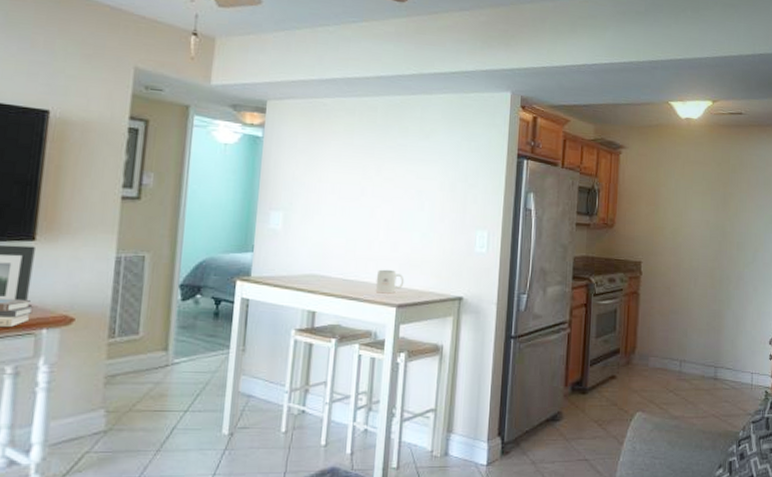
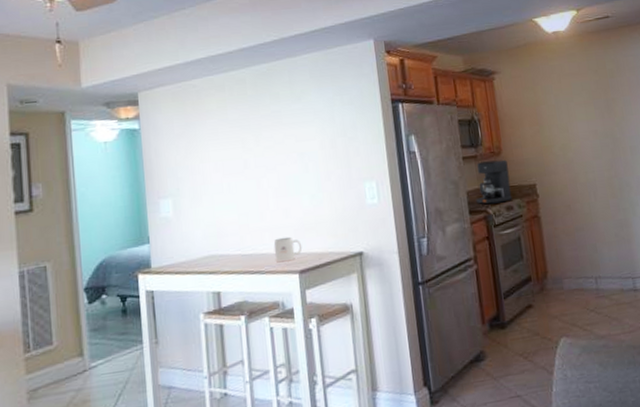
coffee maker: none [581,231,618,275] -> present [476,159,513,205]

